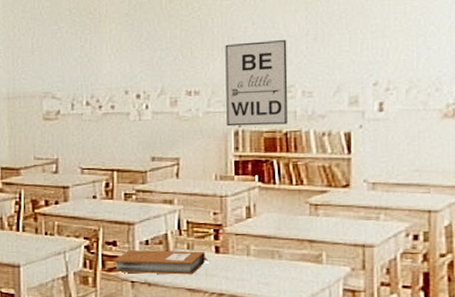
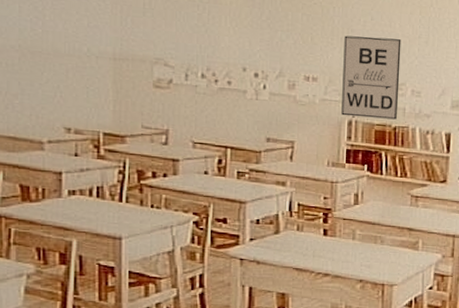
notebook: present [113,250,208,275] -> none [222,228,316,255]

